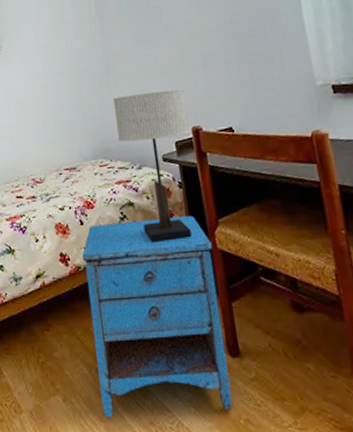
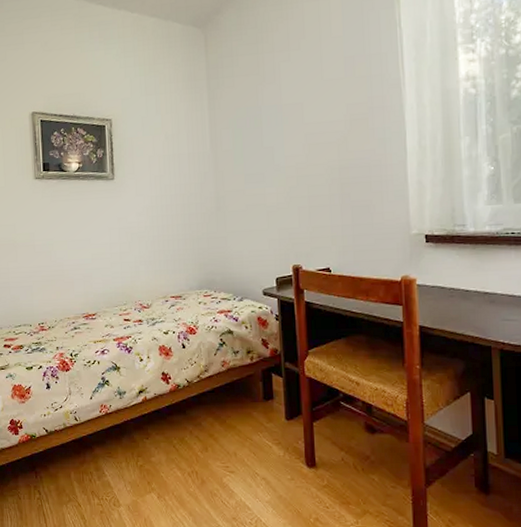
nightstand: present [81,216,232,418] -> none [182,346,306,513]
table lamp: present [113,89,192,242] -> none [220,229,290,367]

